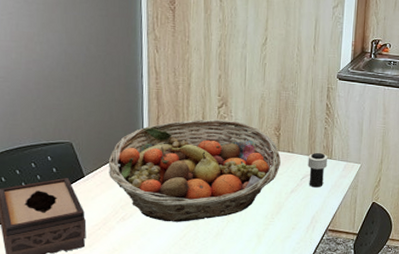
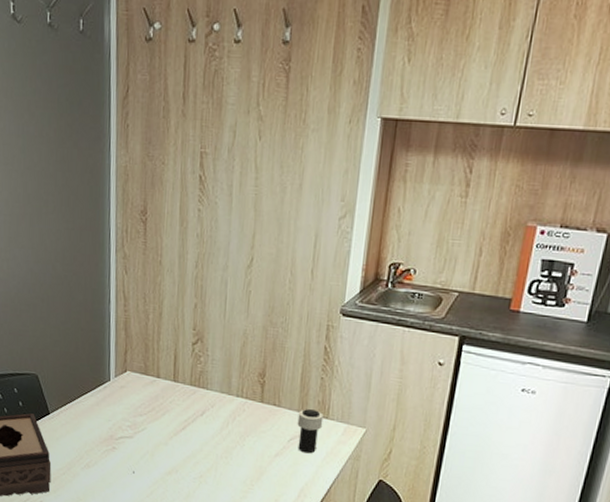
fruit basket: present [109,119,281,222] -> none [74,356,265,478]

